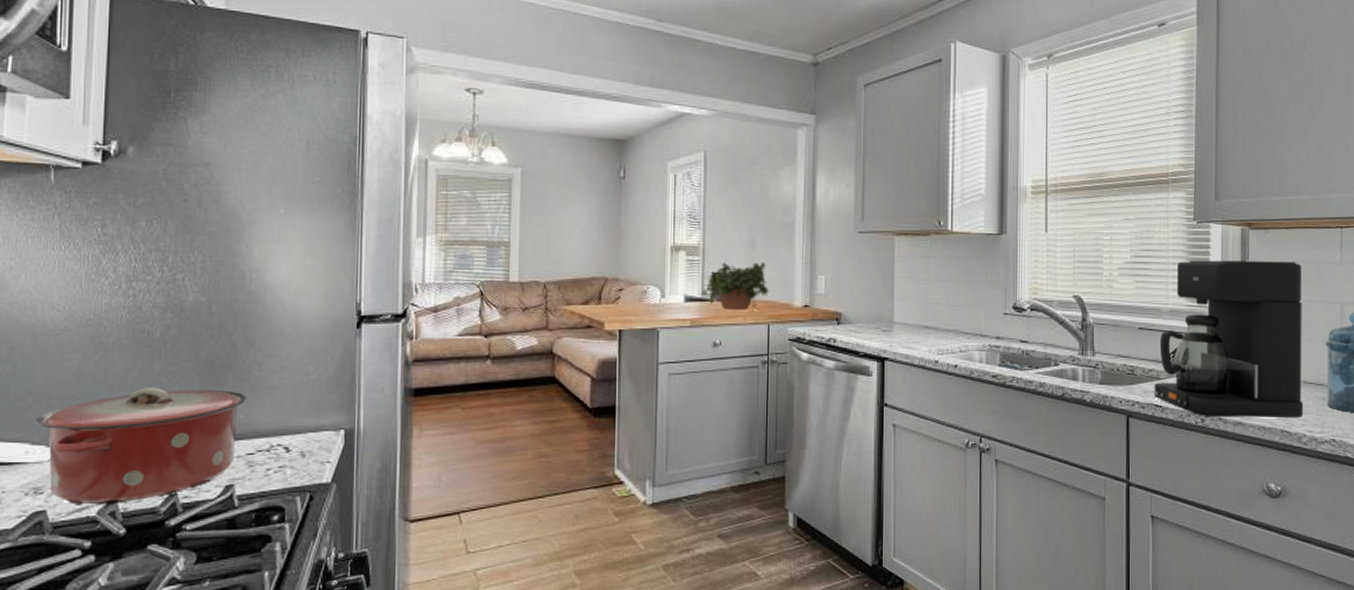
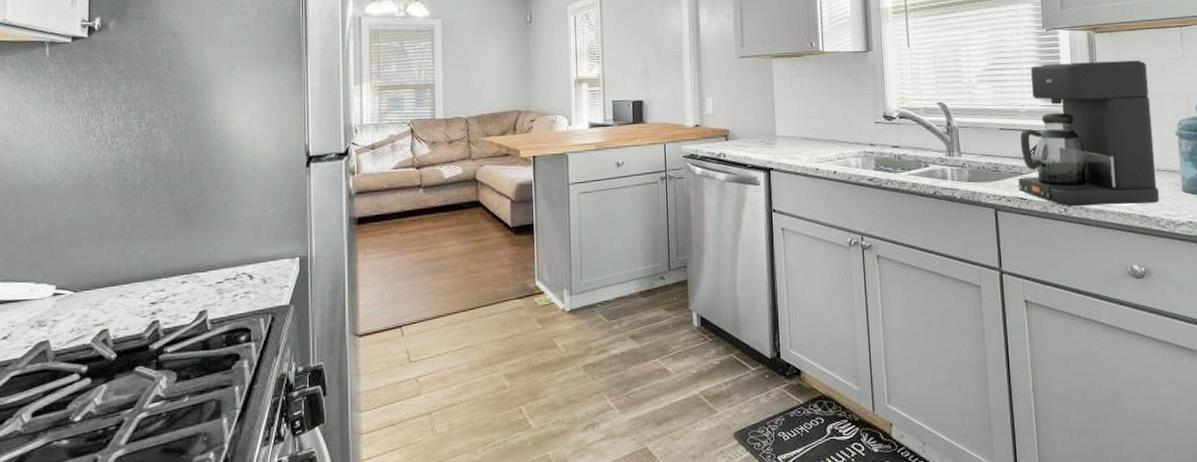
casserole: present [35,387,247,505] -> none [38,227,215,334]
potted plant: present [701,261,769,313] -> none [603,88,663,135]

